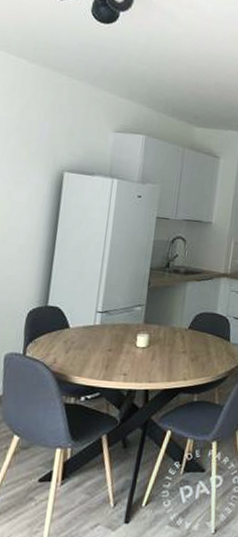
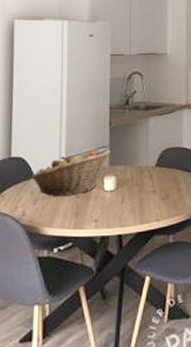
fruit basket: none [66,307,146,348] -> present [31,149,110,196]

